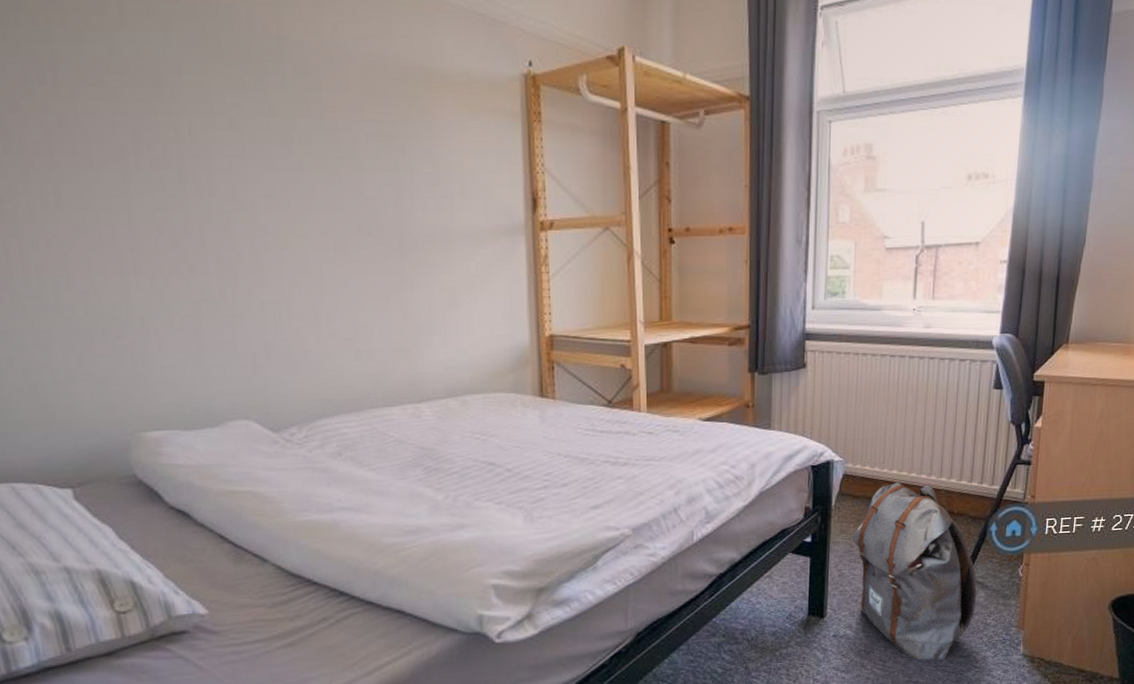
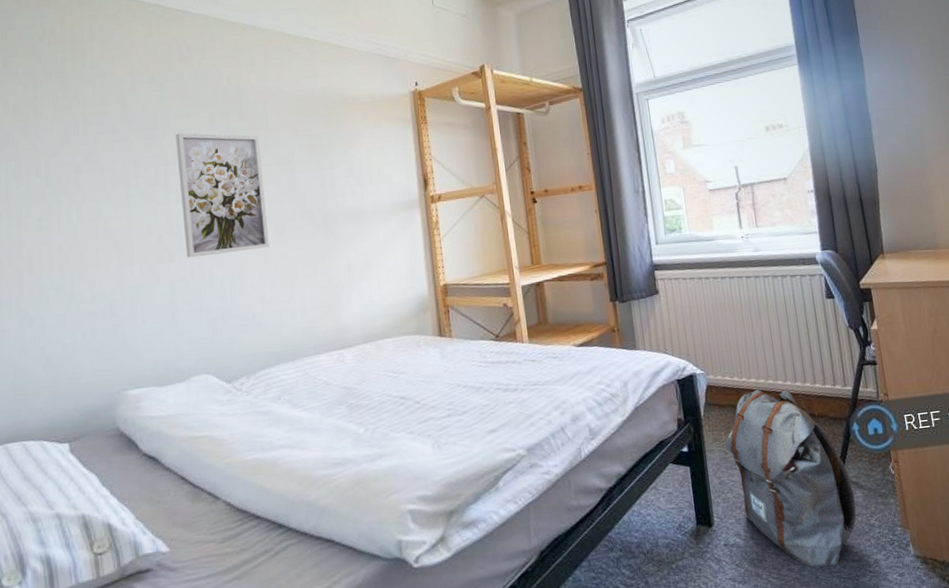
wall art: none [190,97,326,273] -> present [176,133,269,258]

